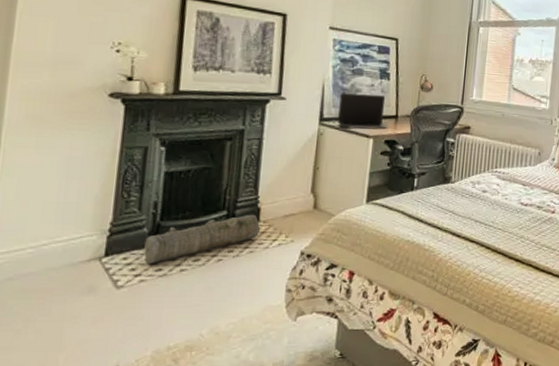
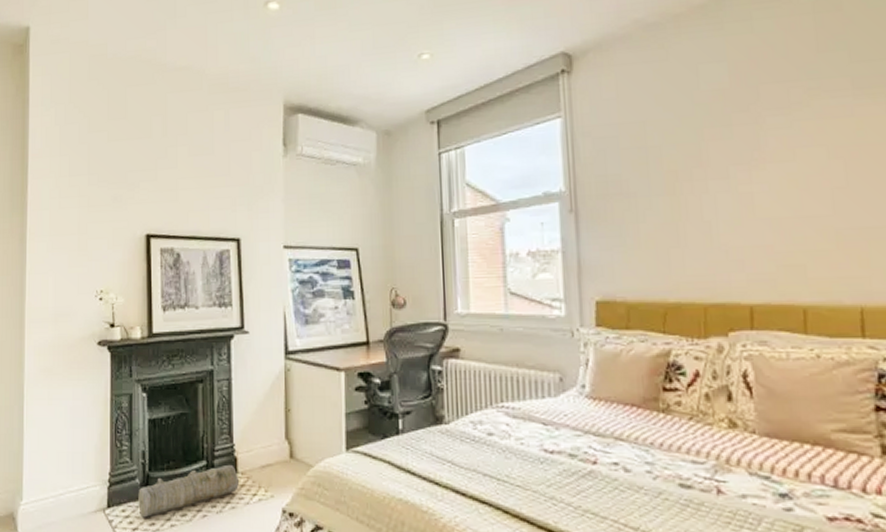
laptop computer: present [338,93,387,130] -> none [303,319,359,362]

